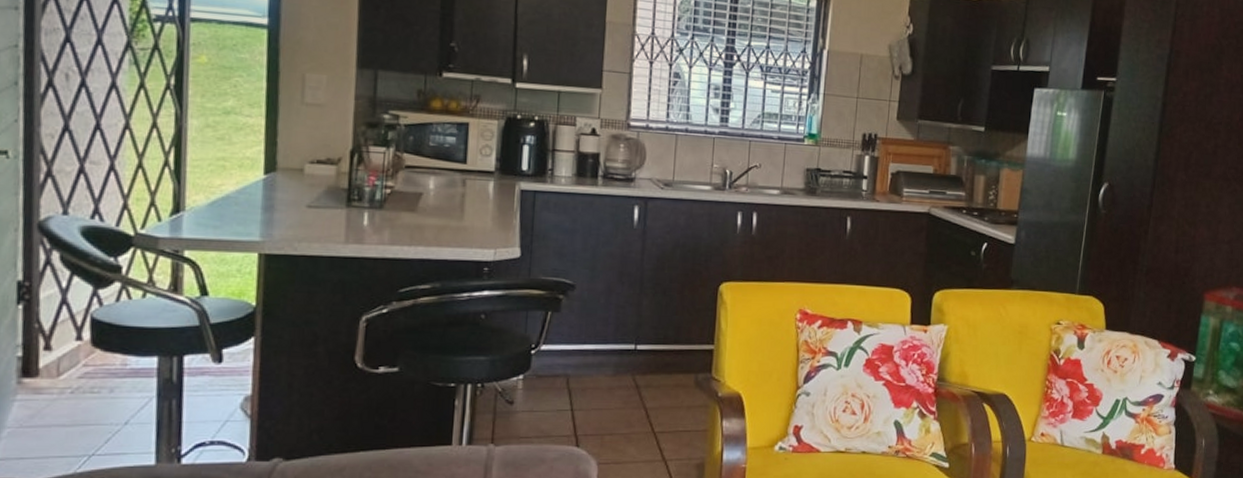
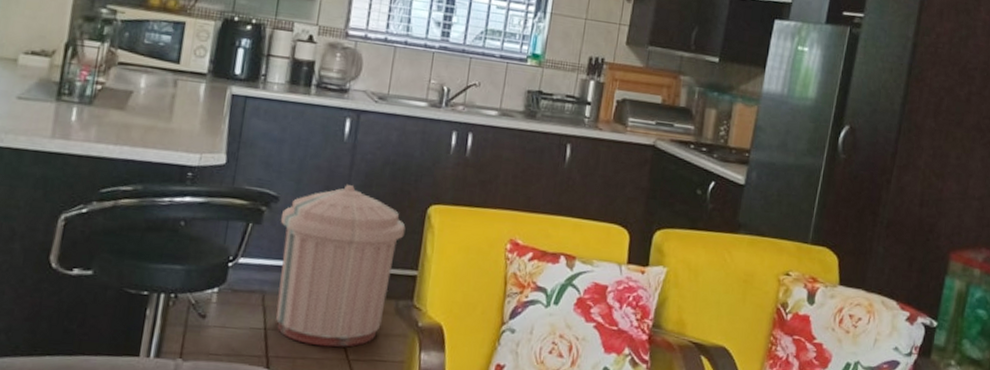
trash can: none [579,269,699,422] -> present [275,185,406,348]

